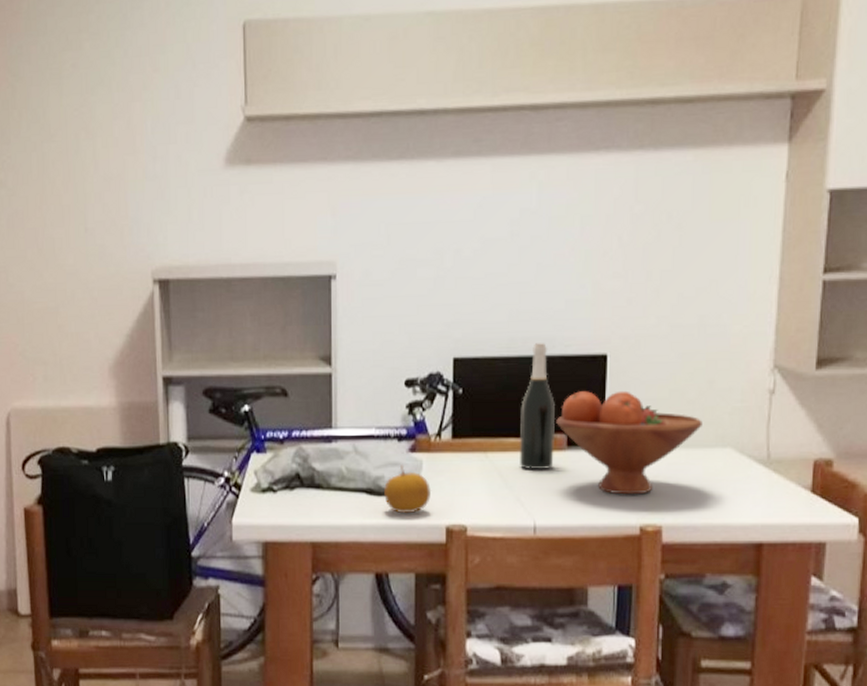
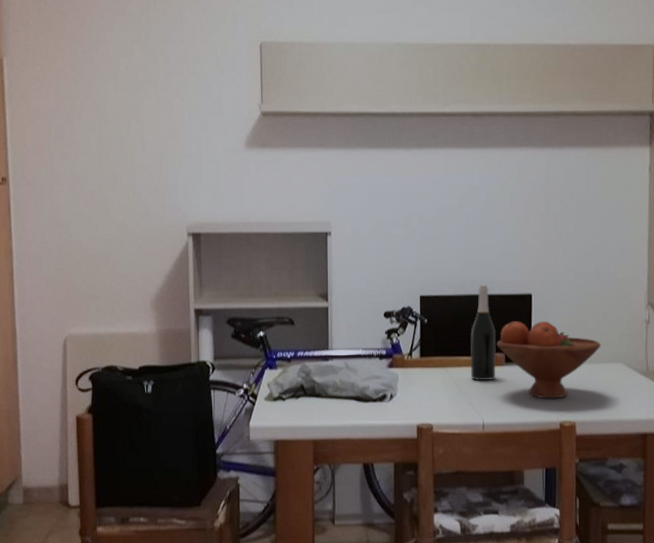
fruit: present [384,465,432,514] -> none [369,377,406,416]

